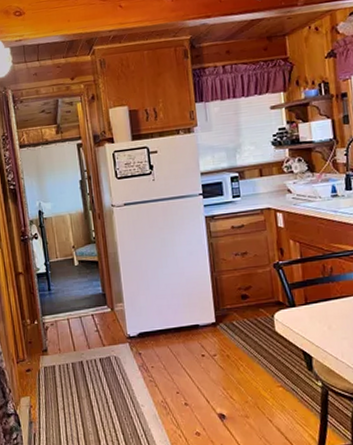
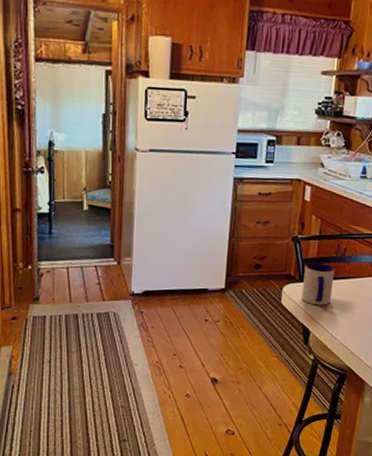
mug: none [292,285,328,329] -> present [302,262,335,306]

